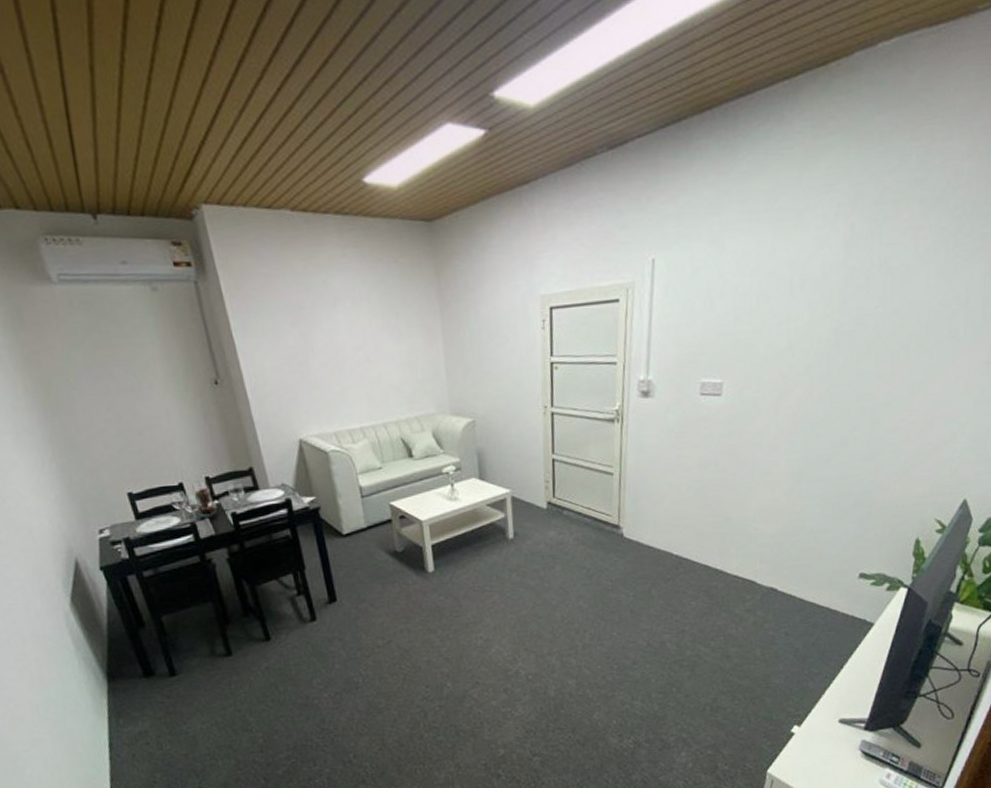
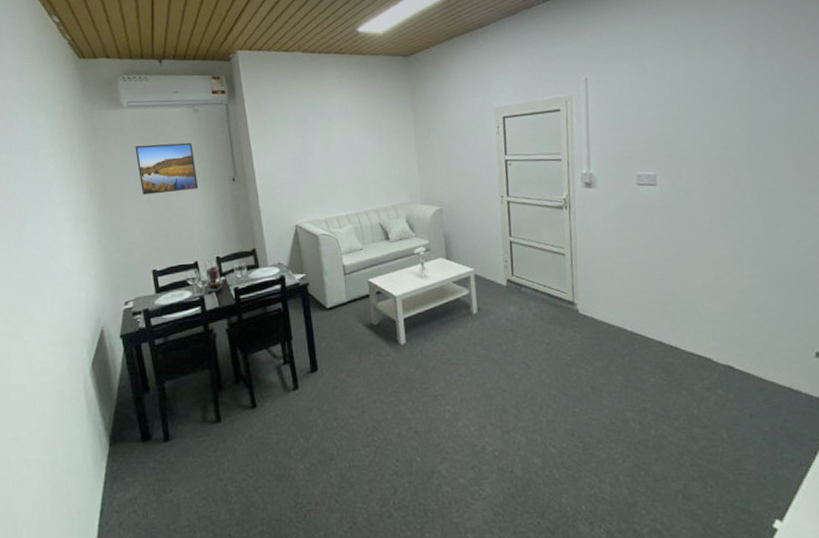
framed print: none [79,332,172,401] -> present [135,142,199,195]

